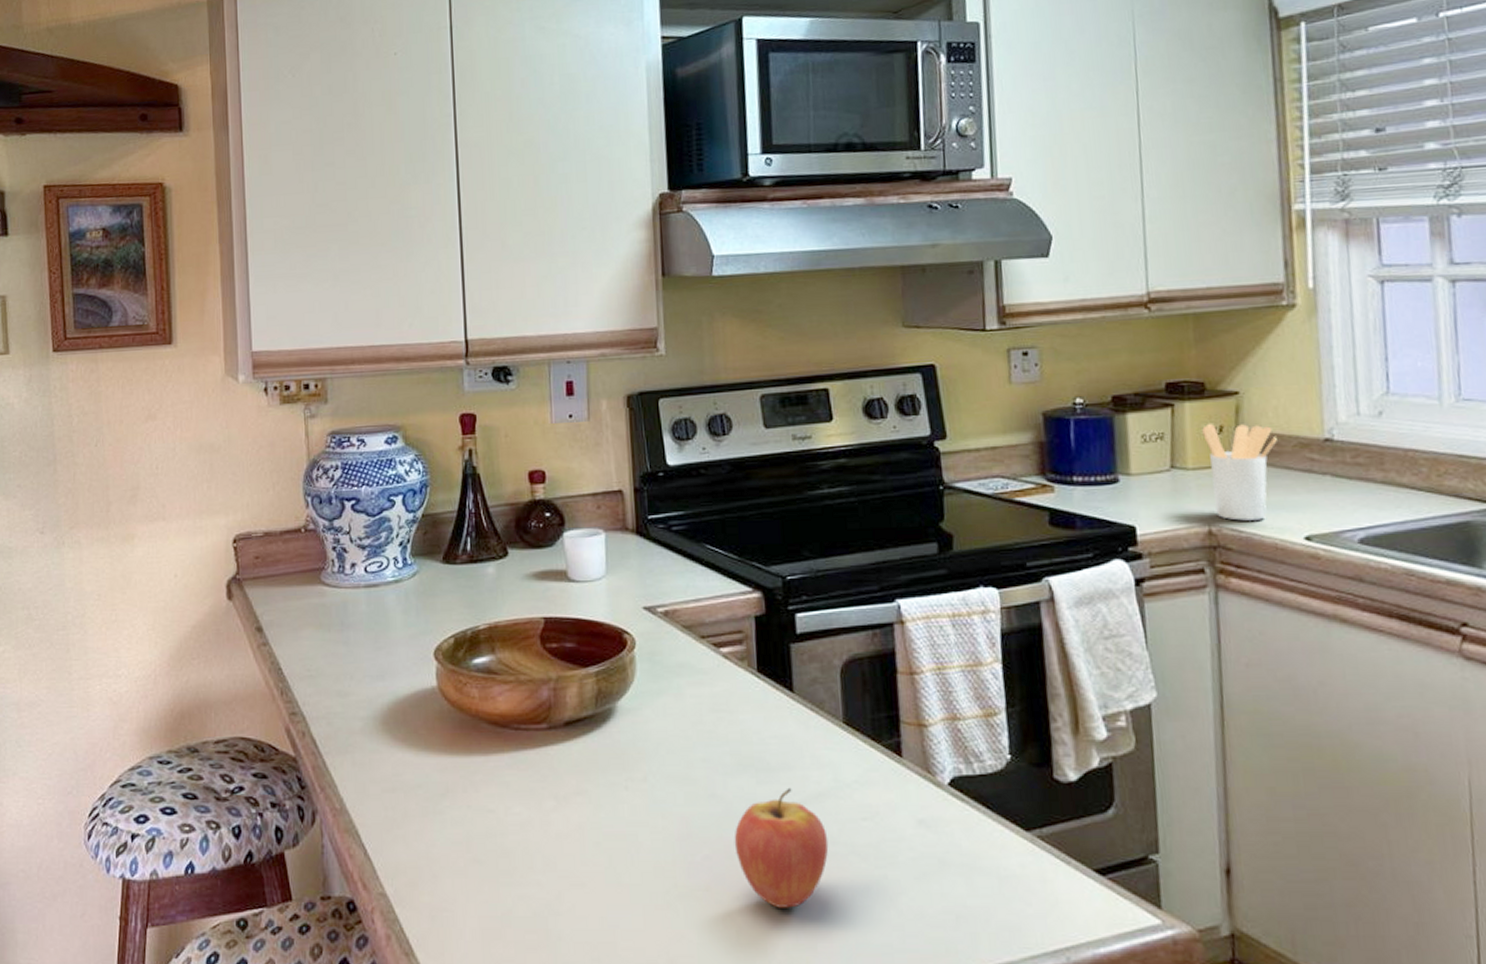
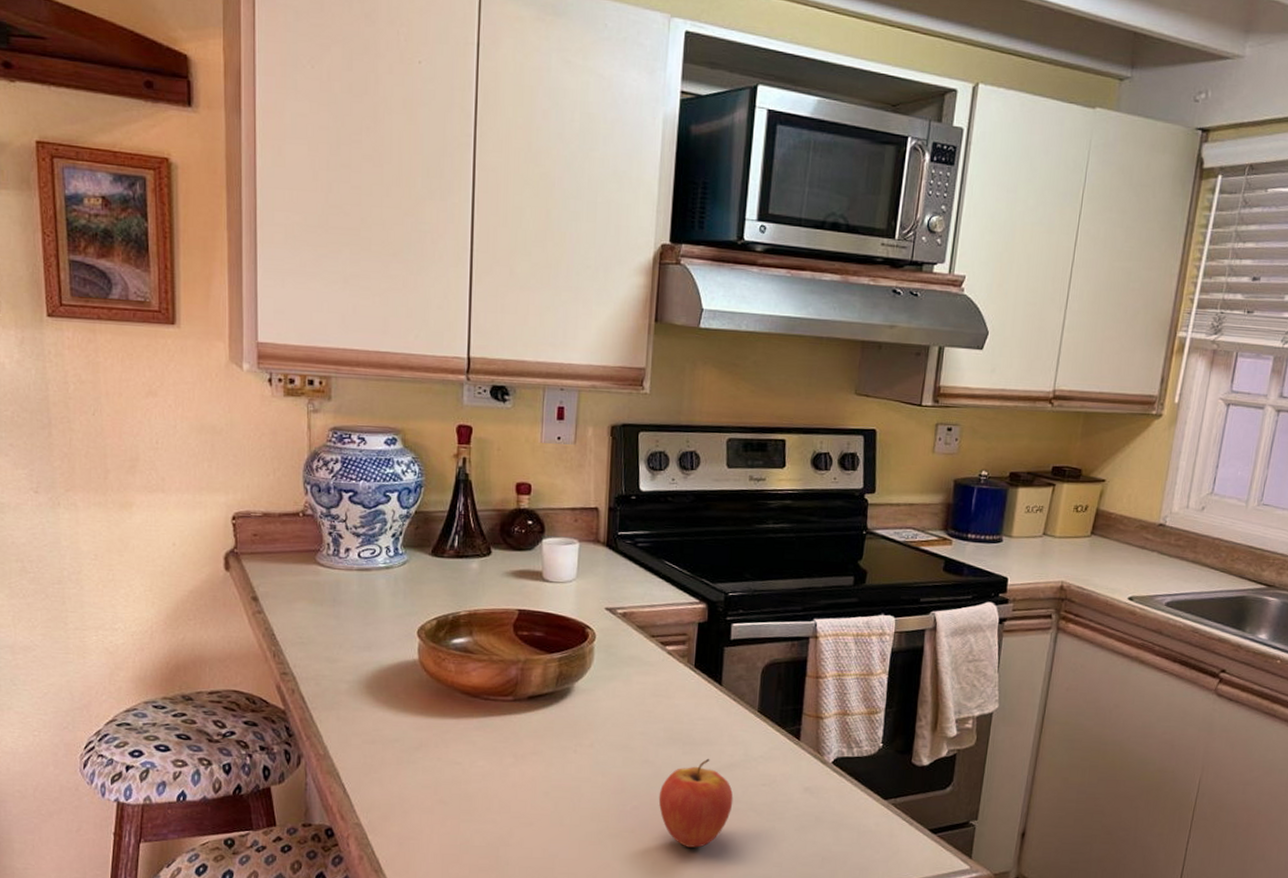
utensil holder: present [1202,423,1277,521] -> none [1069,502,1125,582]

